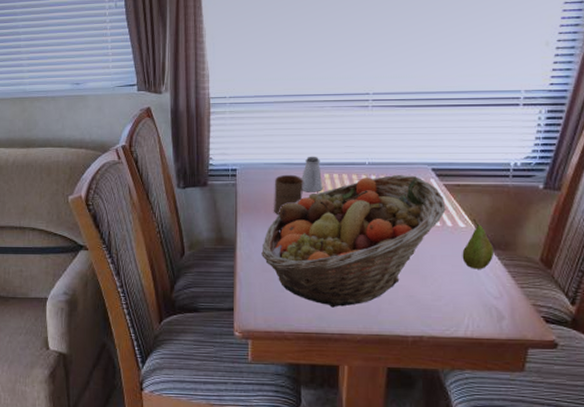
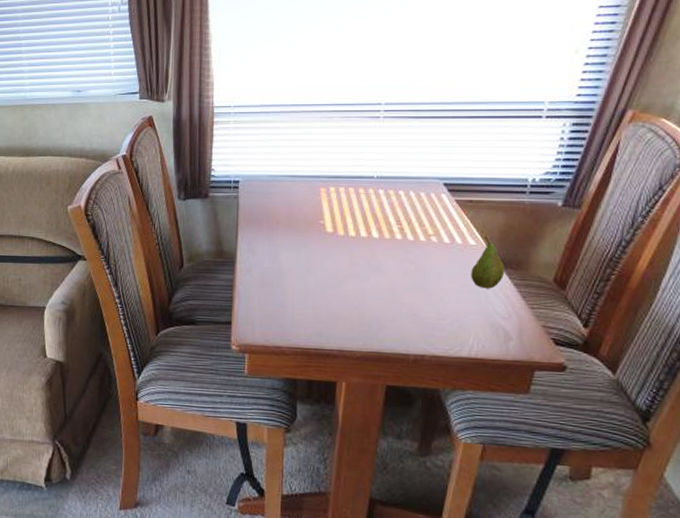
fruit basket: present [261,175,446,308] -> none [262,190,456,324]
cup: present [274,174,304,216] -> none [276,187,309,229]
saltshaker: present [302,156,323,192] -> none [306,168,328,206]

